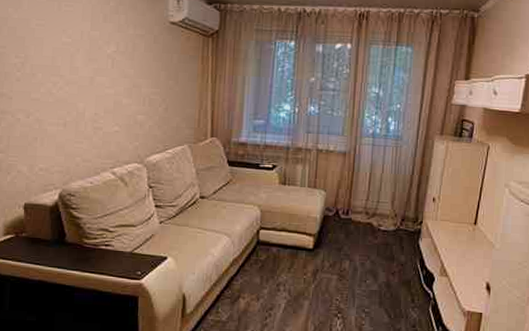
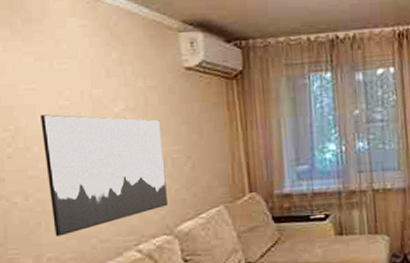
wall art: none [46,48,144,152] -> present [41,114,169,237]

